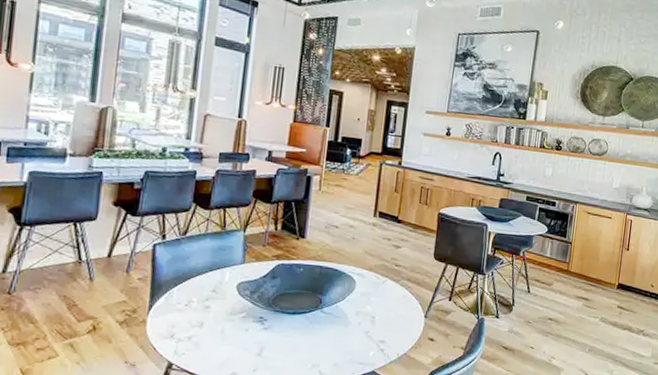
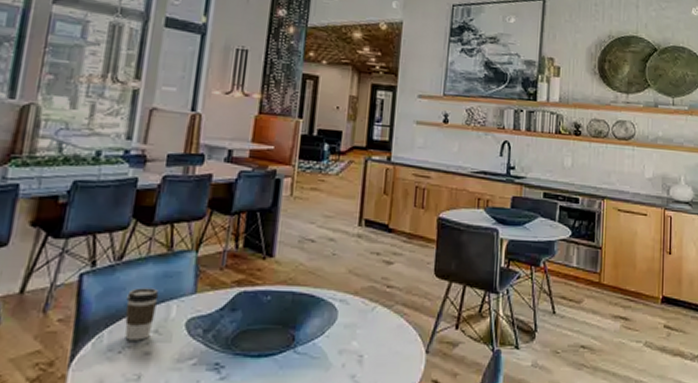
coffee cup: none [189,257,216,297] -> present [125,288,159,341]

